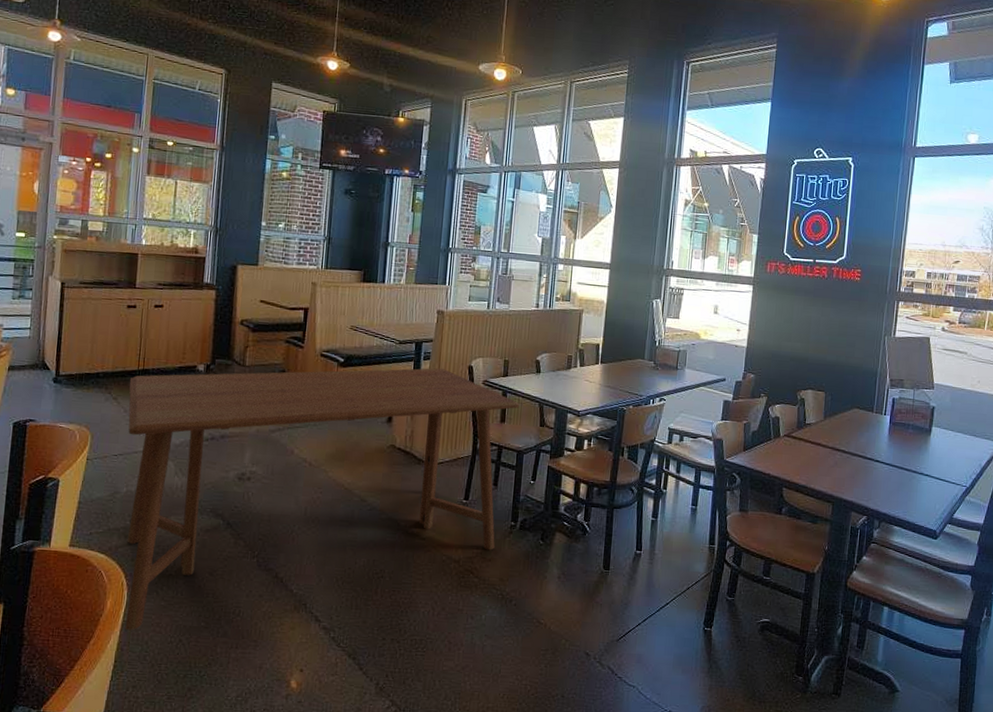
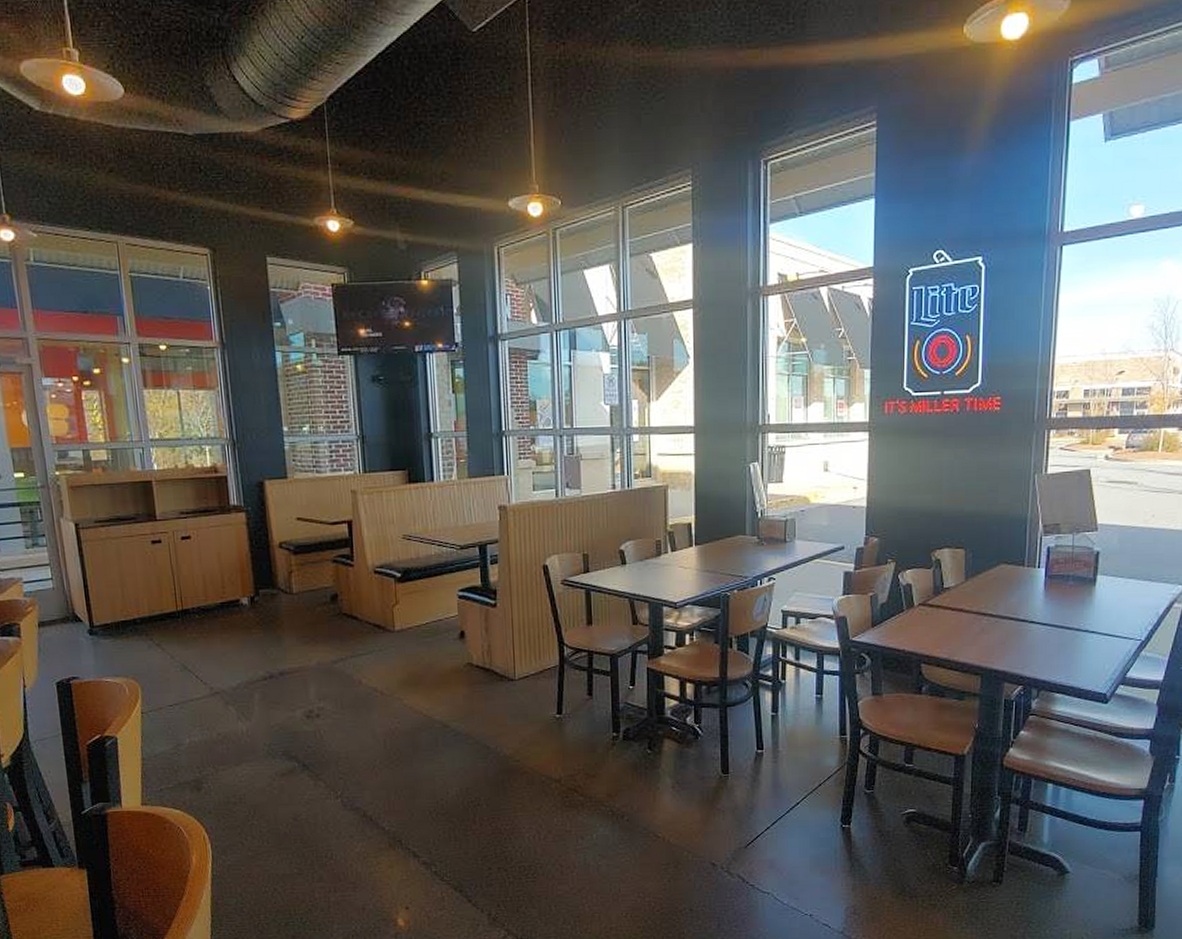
dining table: present [125,368,520,631] -> none [169,572,607,885]

